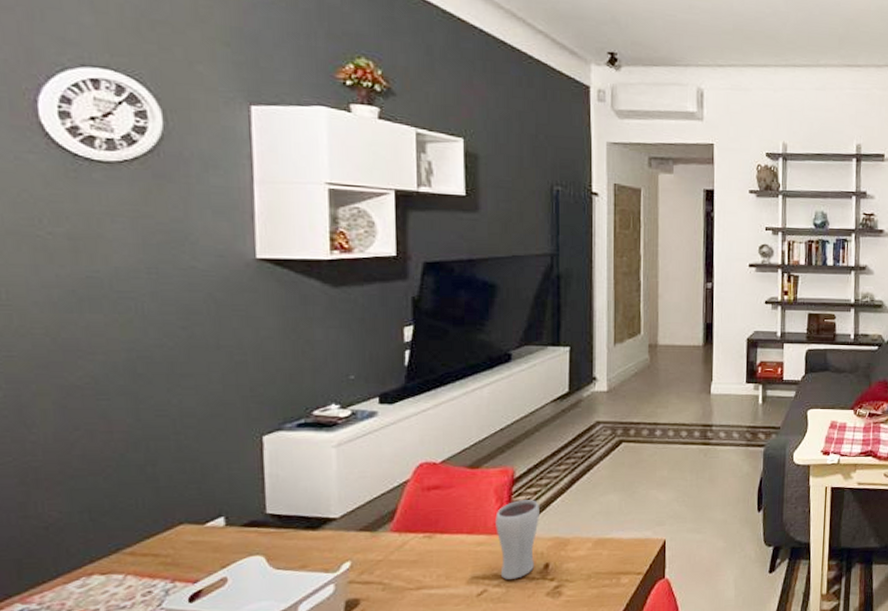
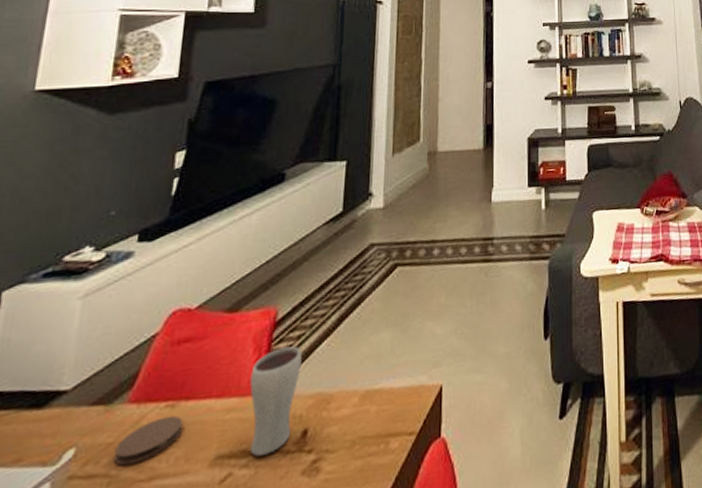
coaster: none [384,544,441,577] -> present [113,415,184,466]

